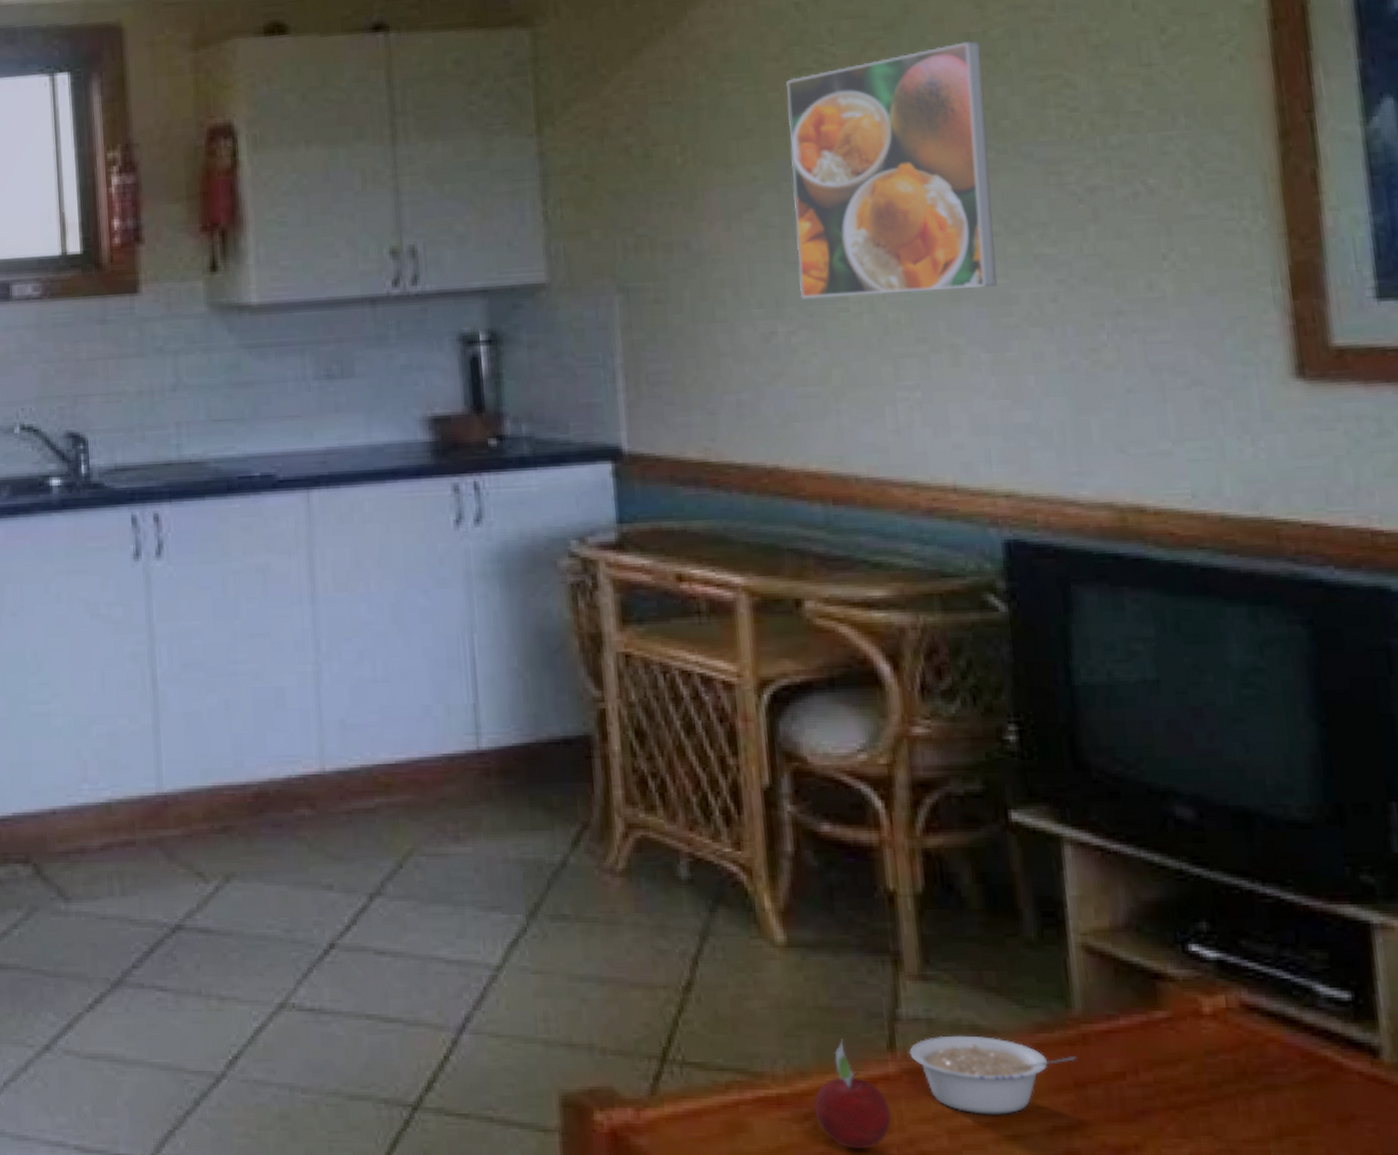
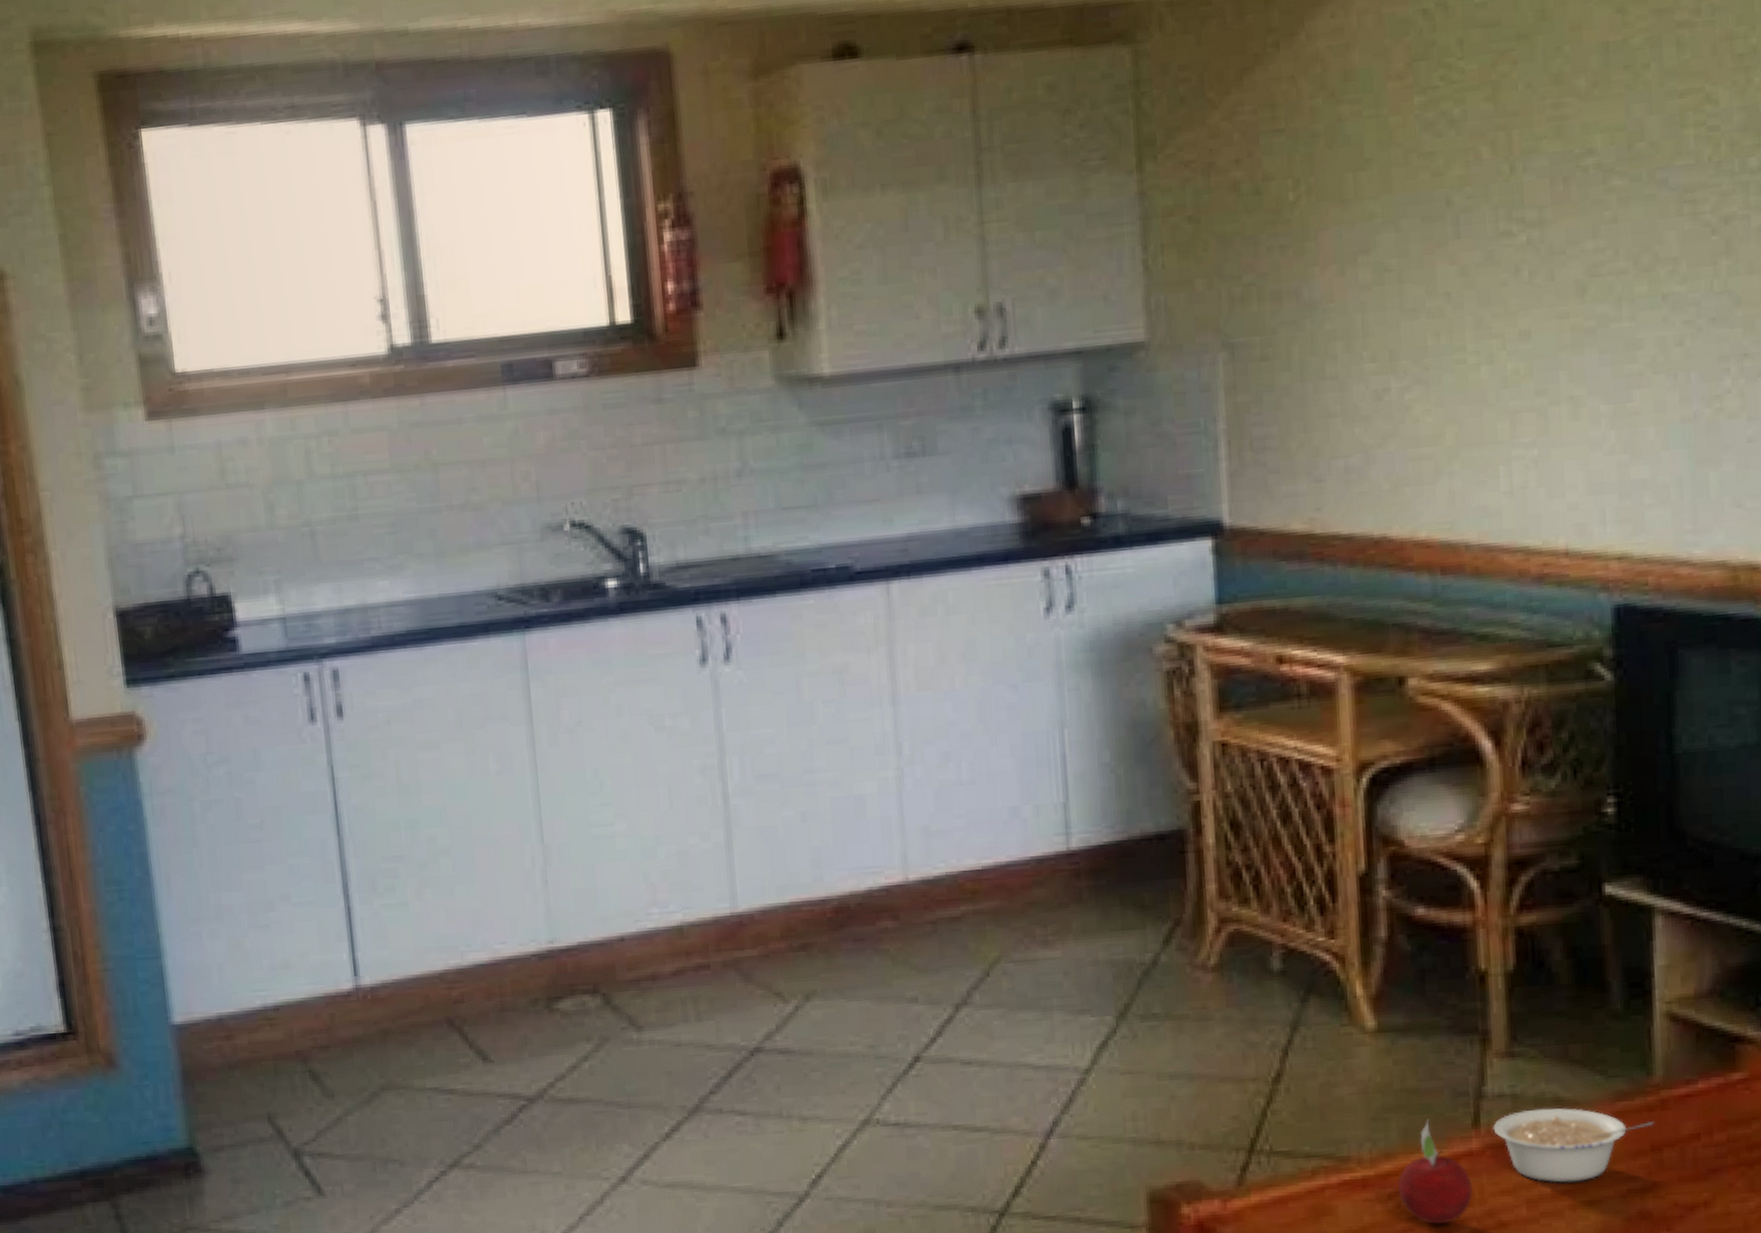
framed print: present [785,40,998,299] -> none [1409,51,1623,351]

